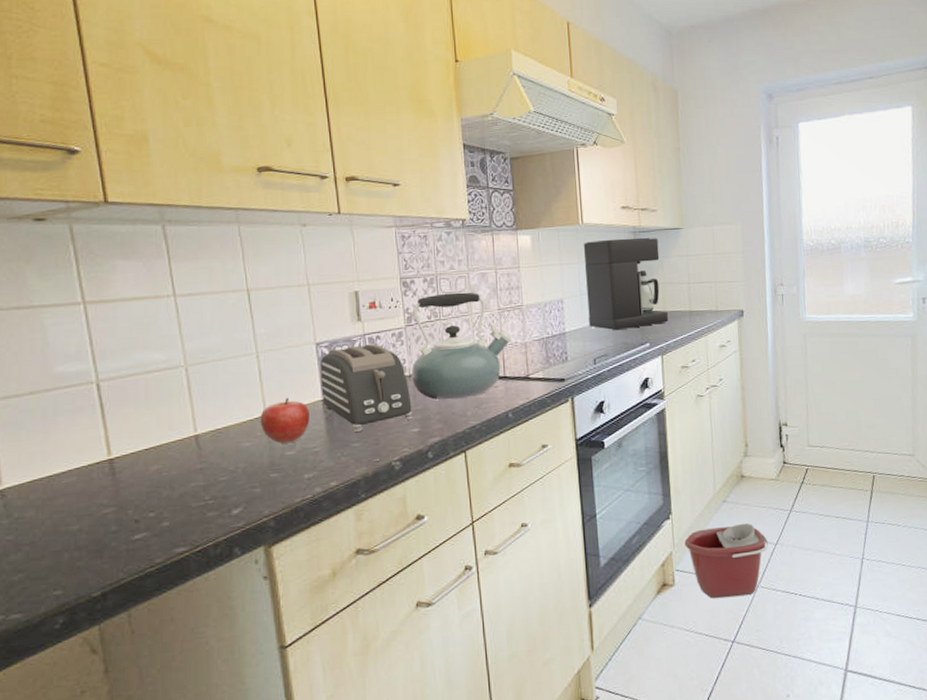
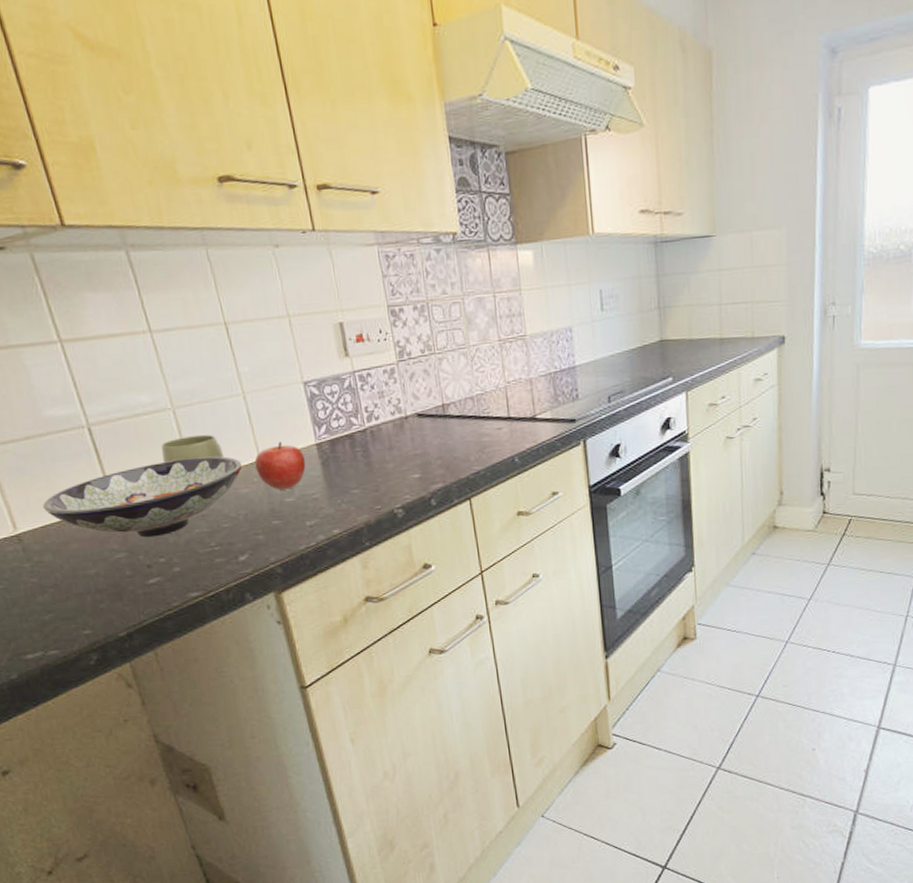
bowl: none [34,411,248,492] -> present [42,456,243,538]
mug: none [167,390,231,417] -> present [161,434,225,463]
toaster: present [320,344,412,432] -> none [310,382,412,478]
kettle: present [411,292,511,400] -> none [404,321,515,444]
coffee maker: present [583,237,669,331] -> none [594,248,696,363]
bucket: present [684,523,768,598] -> none [708,577,800,653]

